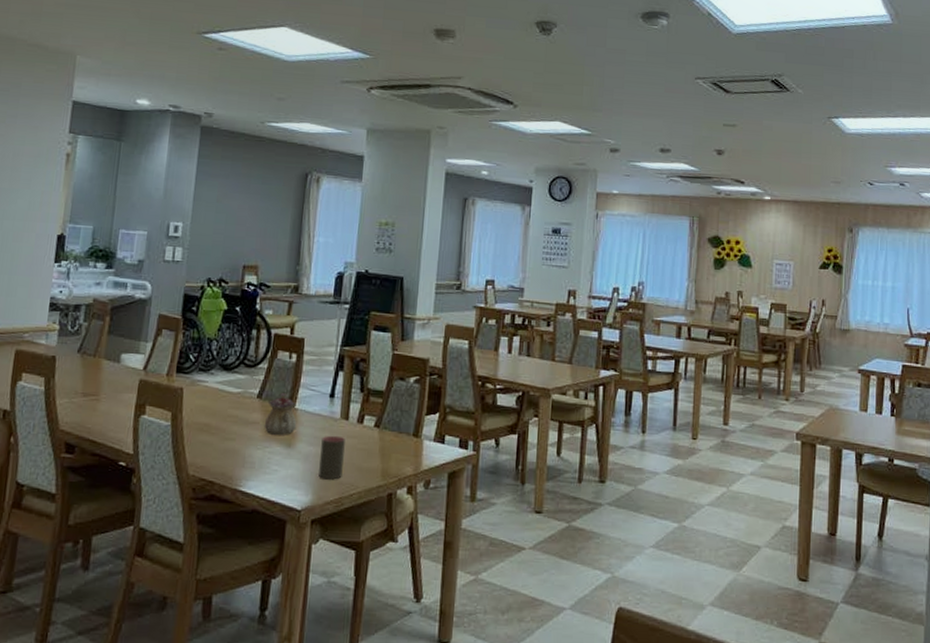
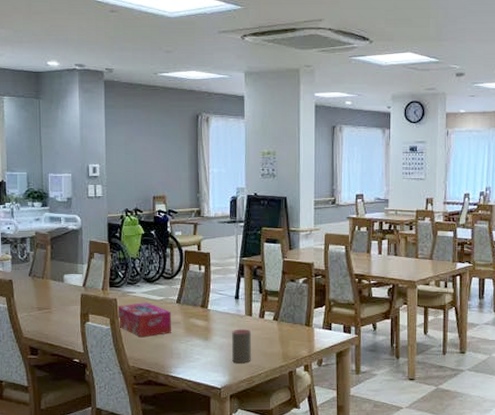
tissue box: none [180,395,249,439] -> present [117,303,171,338]
teapot: present [263,393,297,435] -> none [184,298,211,331]

